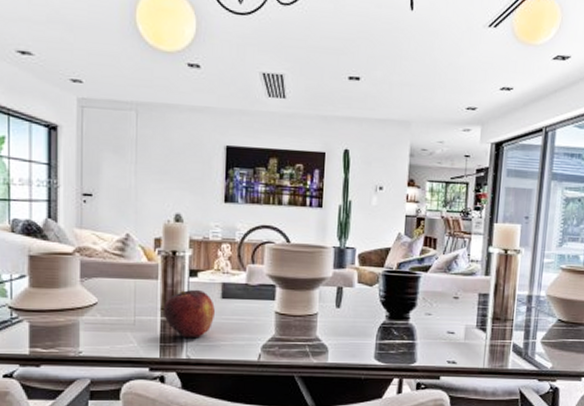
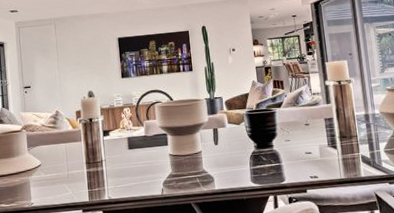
fruit: present [164,289,215,339] -> none [88,144,125,184]

